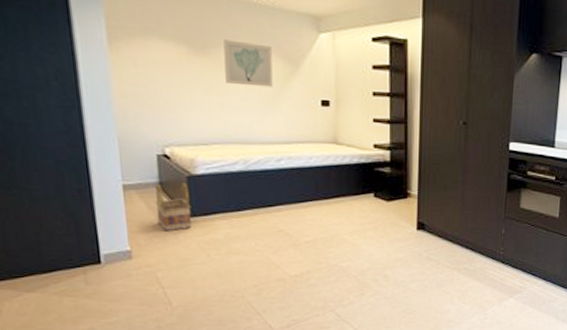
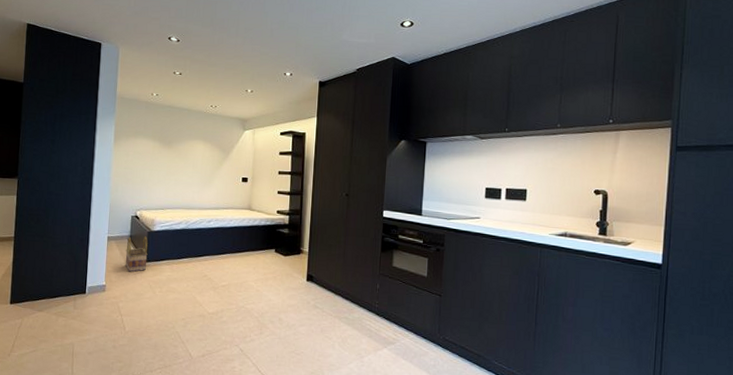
wall art: present [223,39,273,88] -> none [181,137,212,169]

